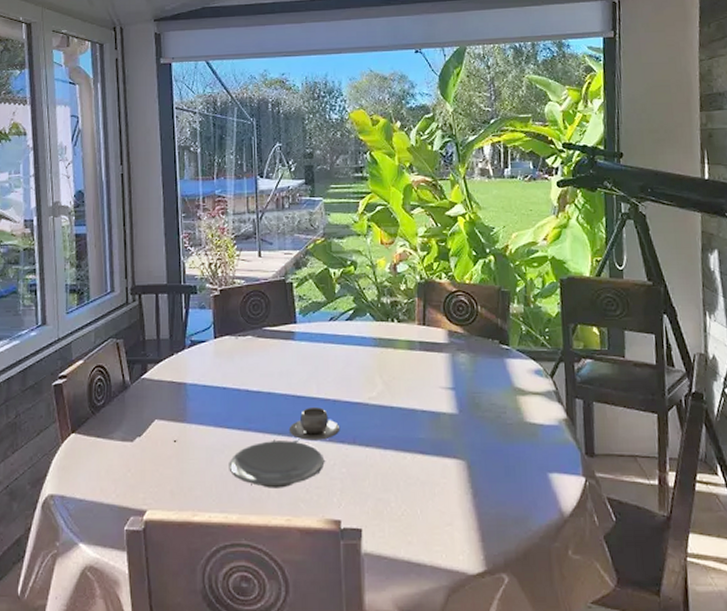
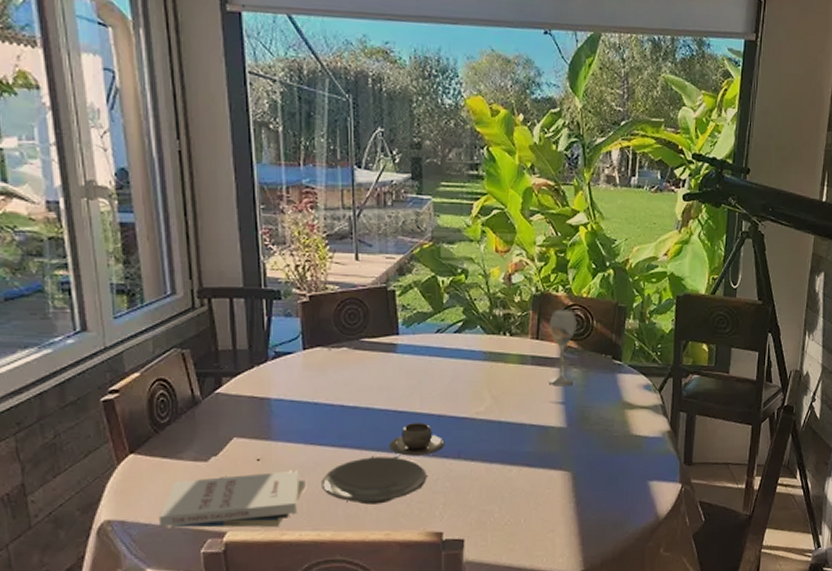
books: none [91,453,215,508] -> present [158,471,306,528]
wineglass: none [434,296,463,372] -> present [549,309,578,387]

